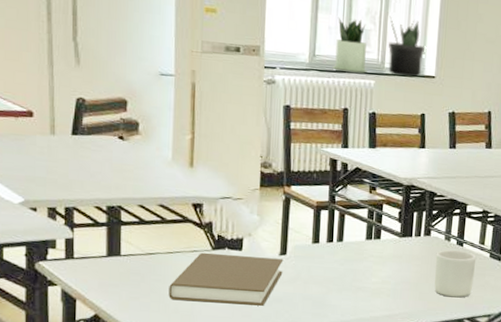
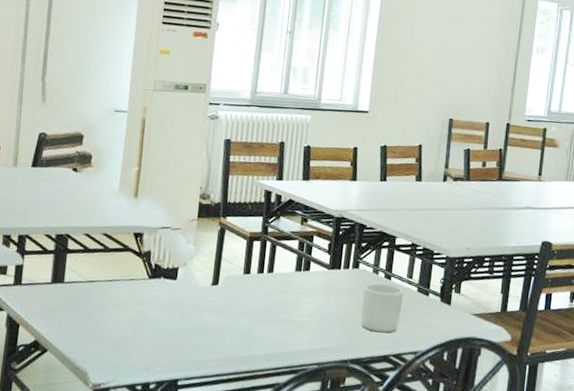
book: present [169,252,284,306] -> none [104,281,215,336]
planter: present [332,17,368,74] -> none [272,57,305,110]
planter: present [388,16,426,78] -> none [324,55,360,113]

